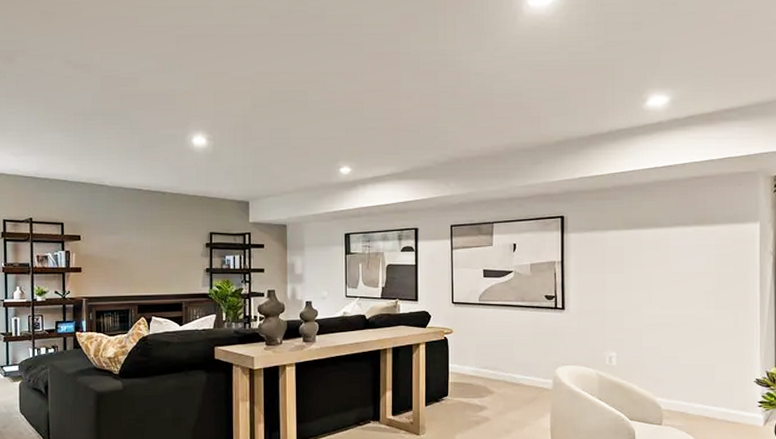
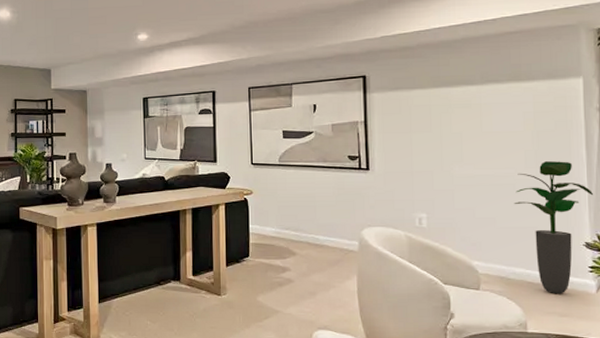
potted plant: none [695,302,765,428] -> present [513,161,594,294]

